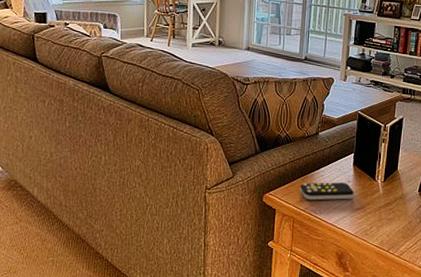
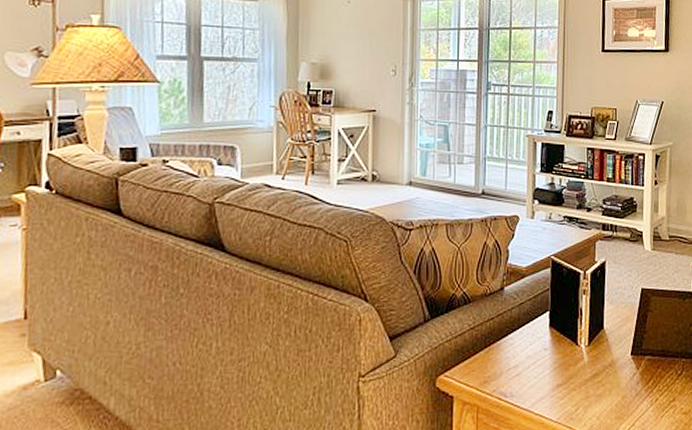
remote control: present [300,182,355,201] -> none [484,351,553,380]

